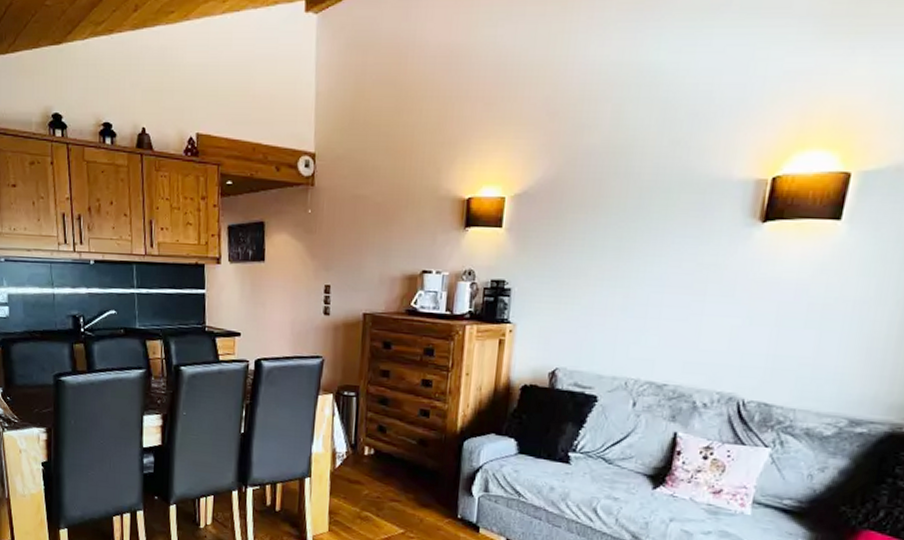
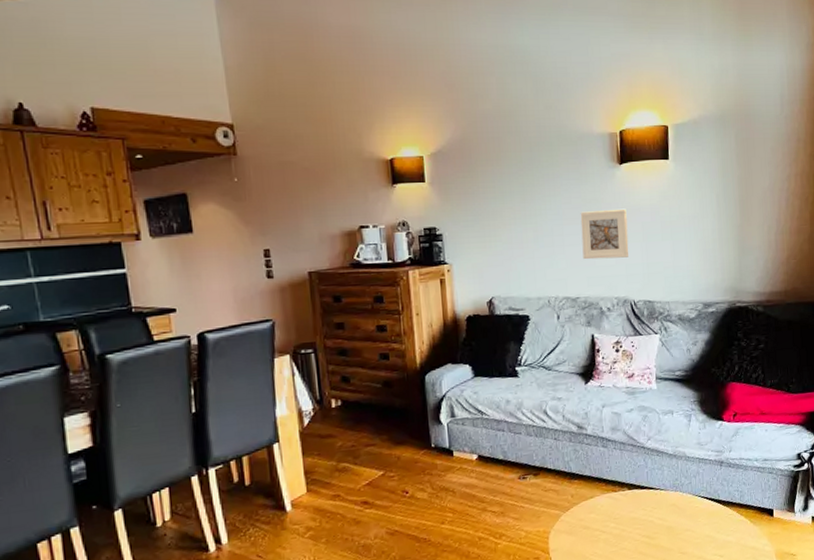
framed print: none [683,279,759,344] -> present [580,208,629,260]

